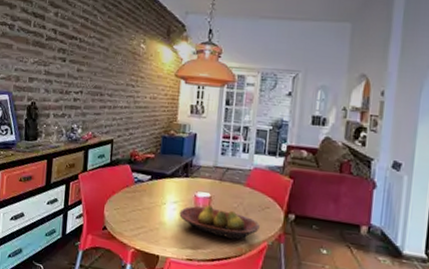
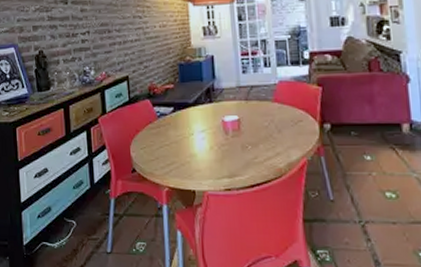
fruit bowl: present [179,204,260,241] -> none [209,127,296,161]

